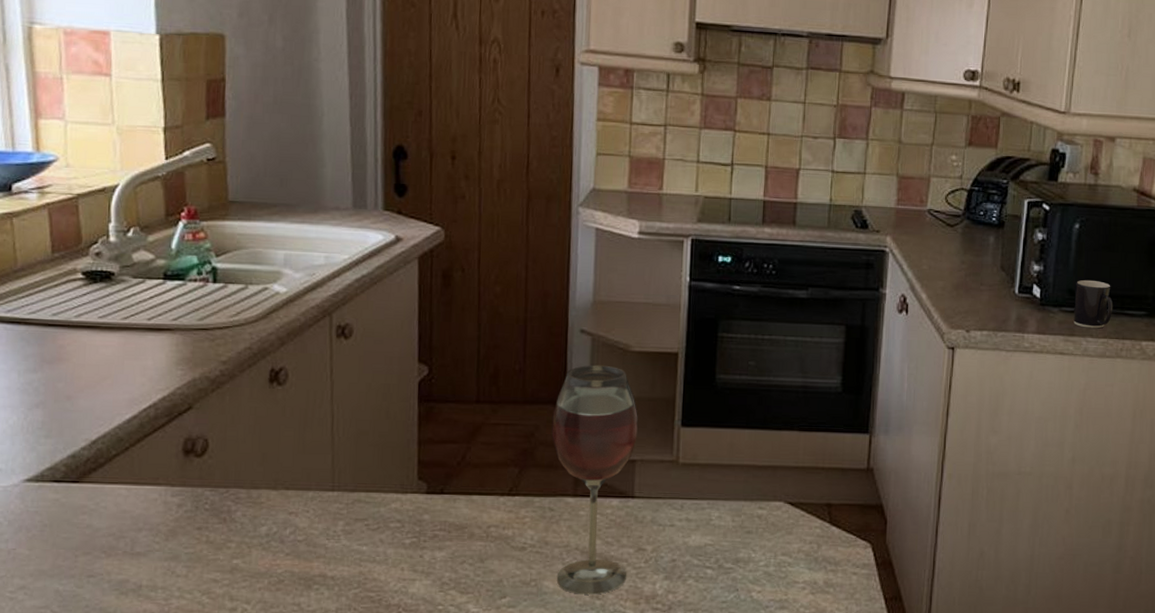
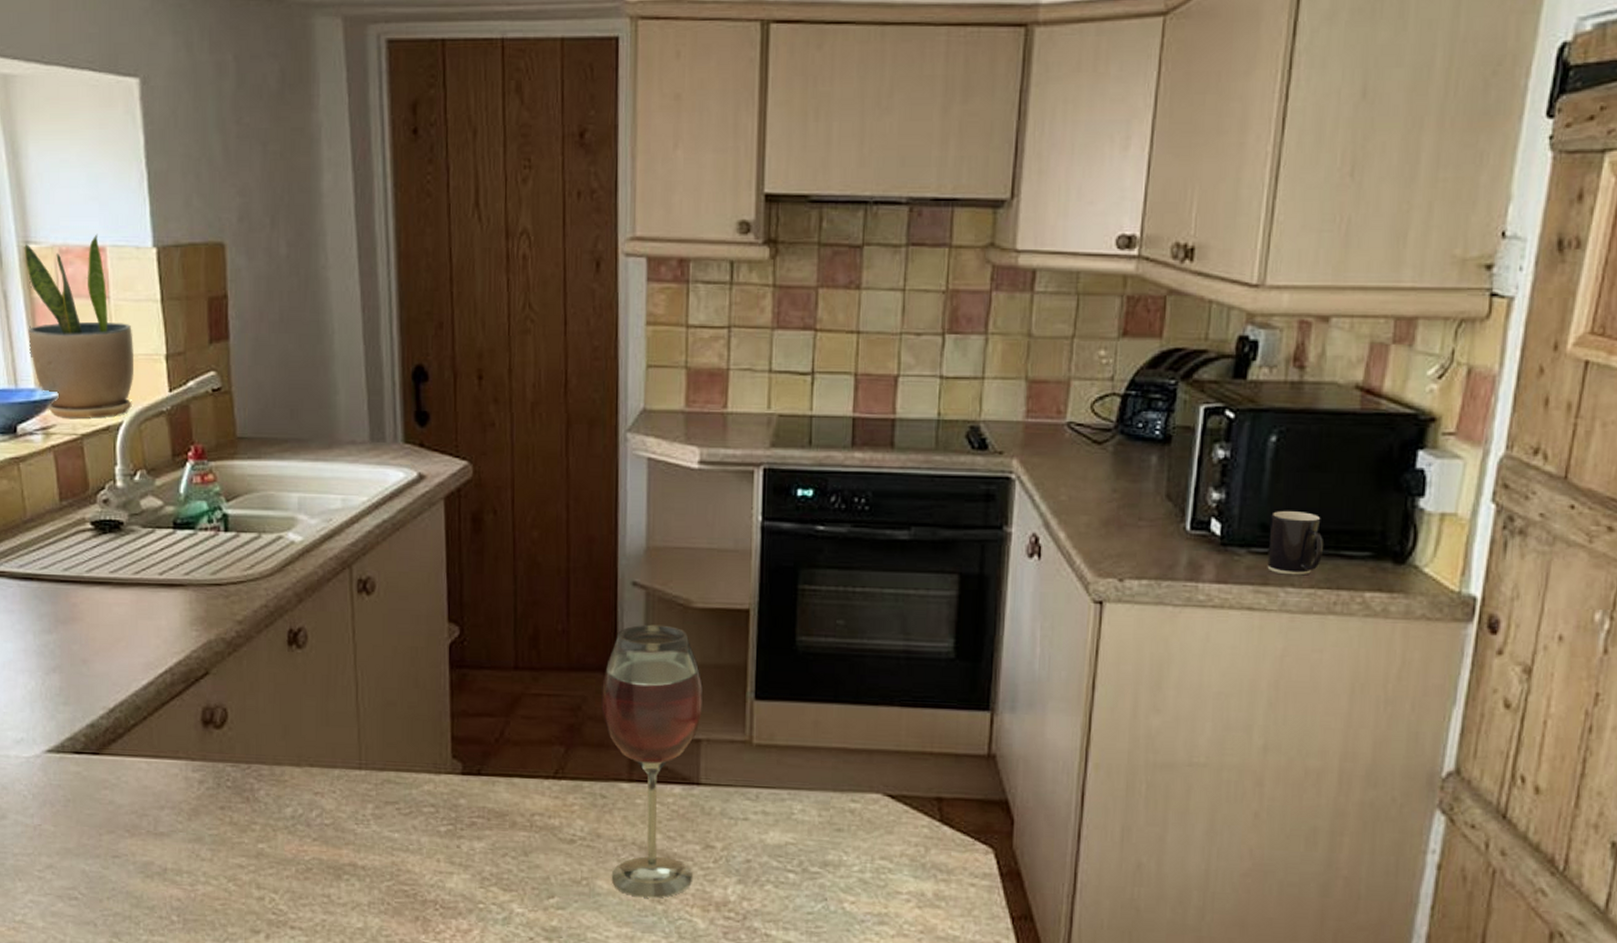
potted plant: none [28,19,133,180] -> present [24,234,133,419]

